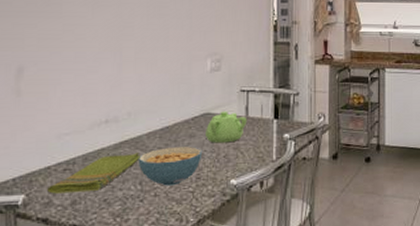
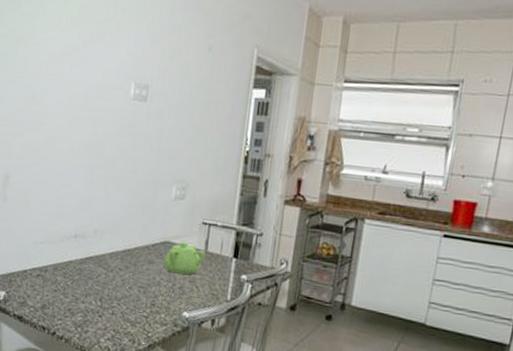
dish towel: present [47,152,141,194] -> none [23,268,103,299]
cereal bowl: present [138,147,203,186] -> none [100,269,160,308]

